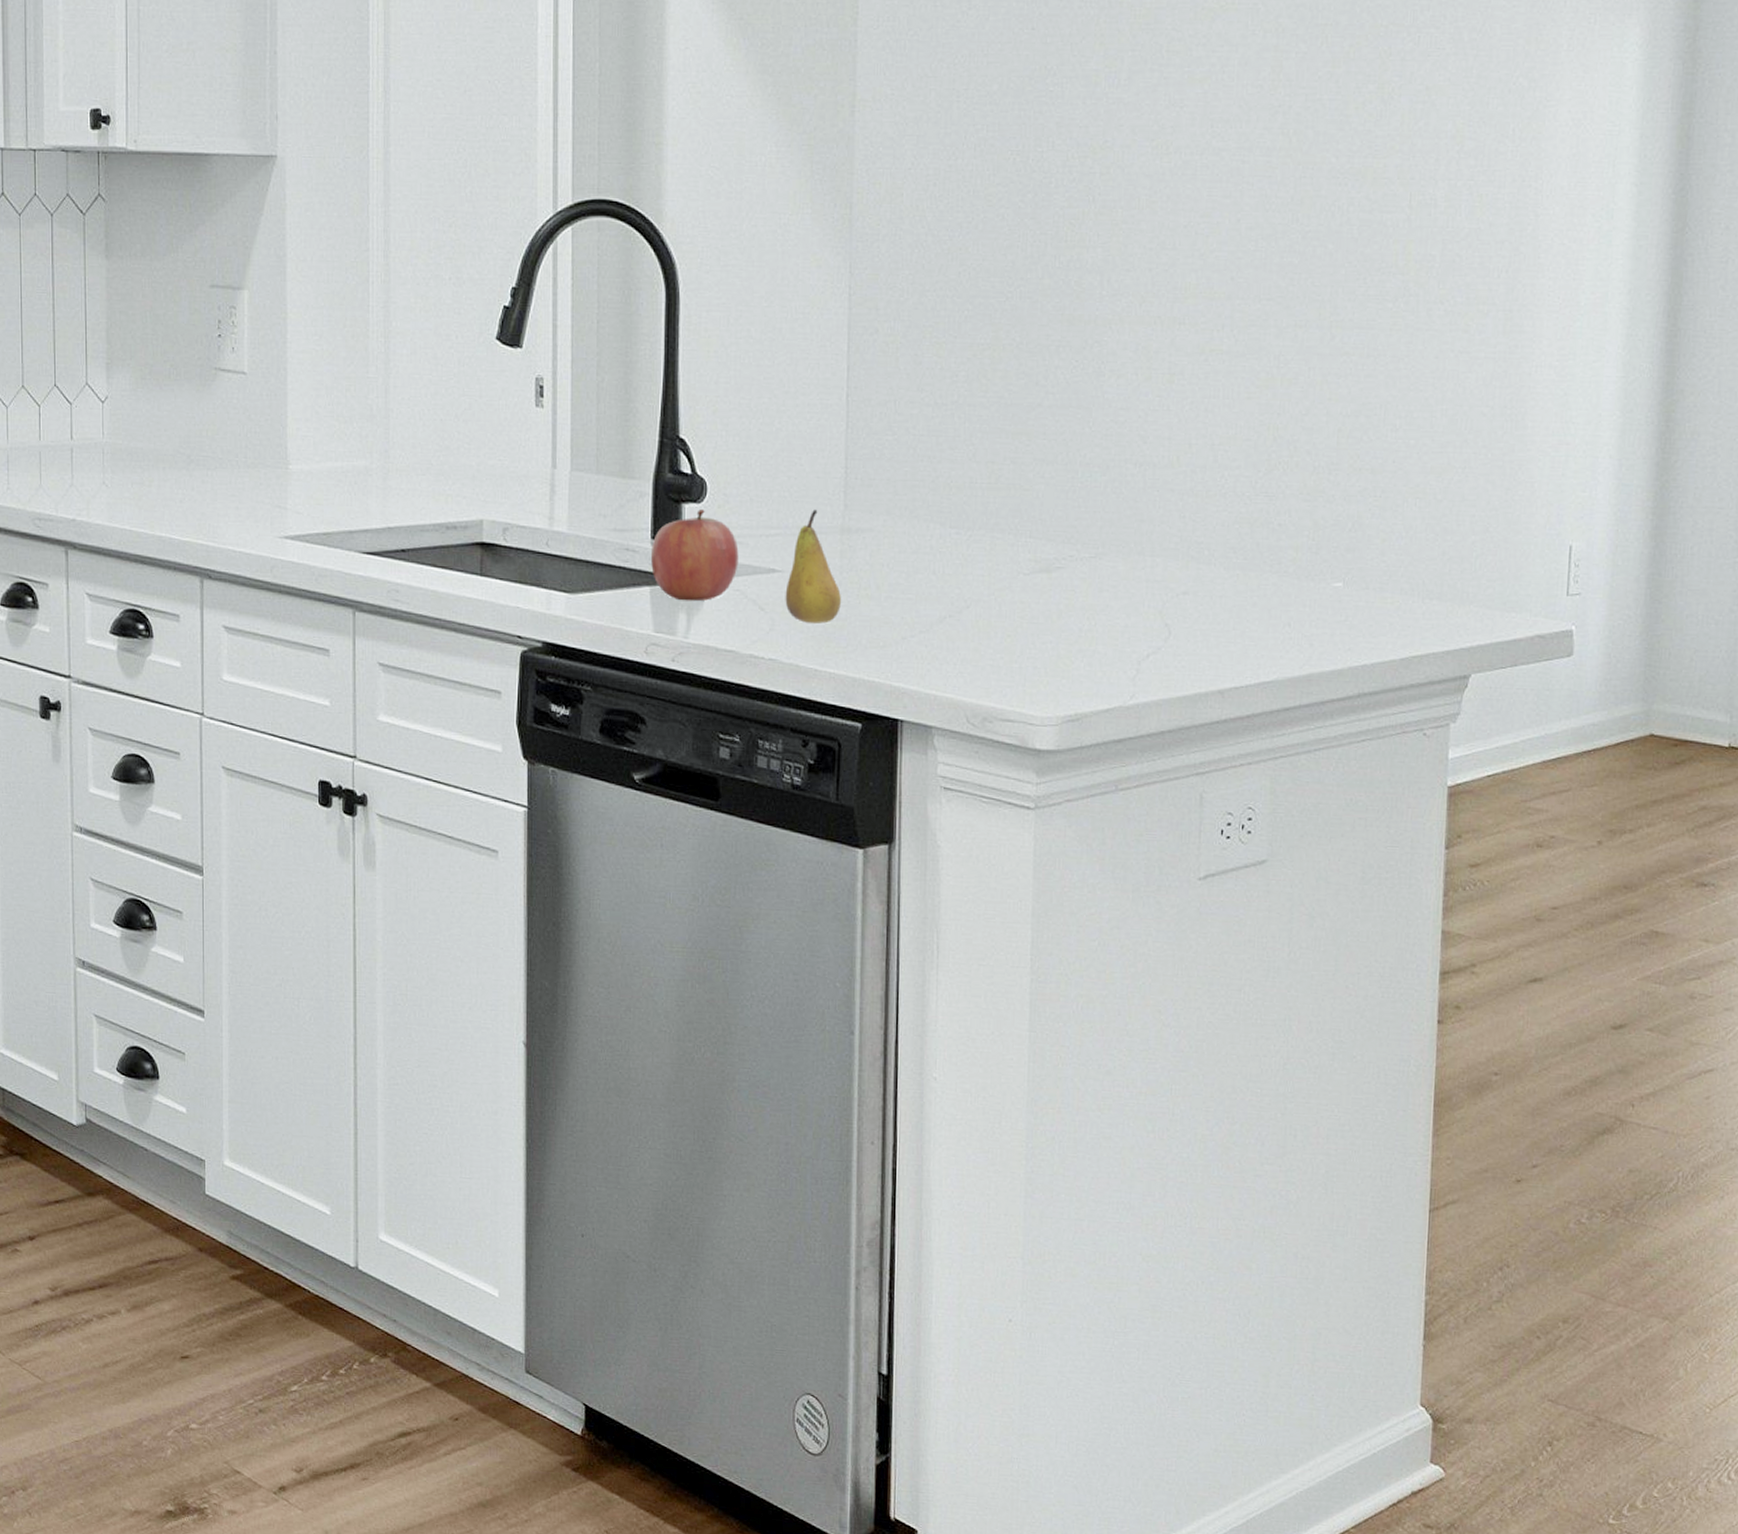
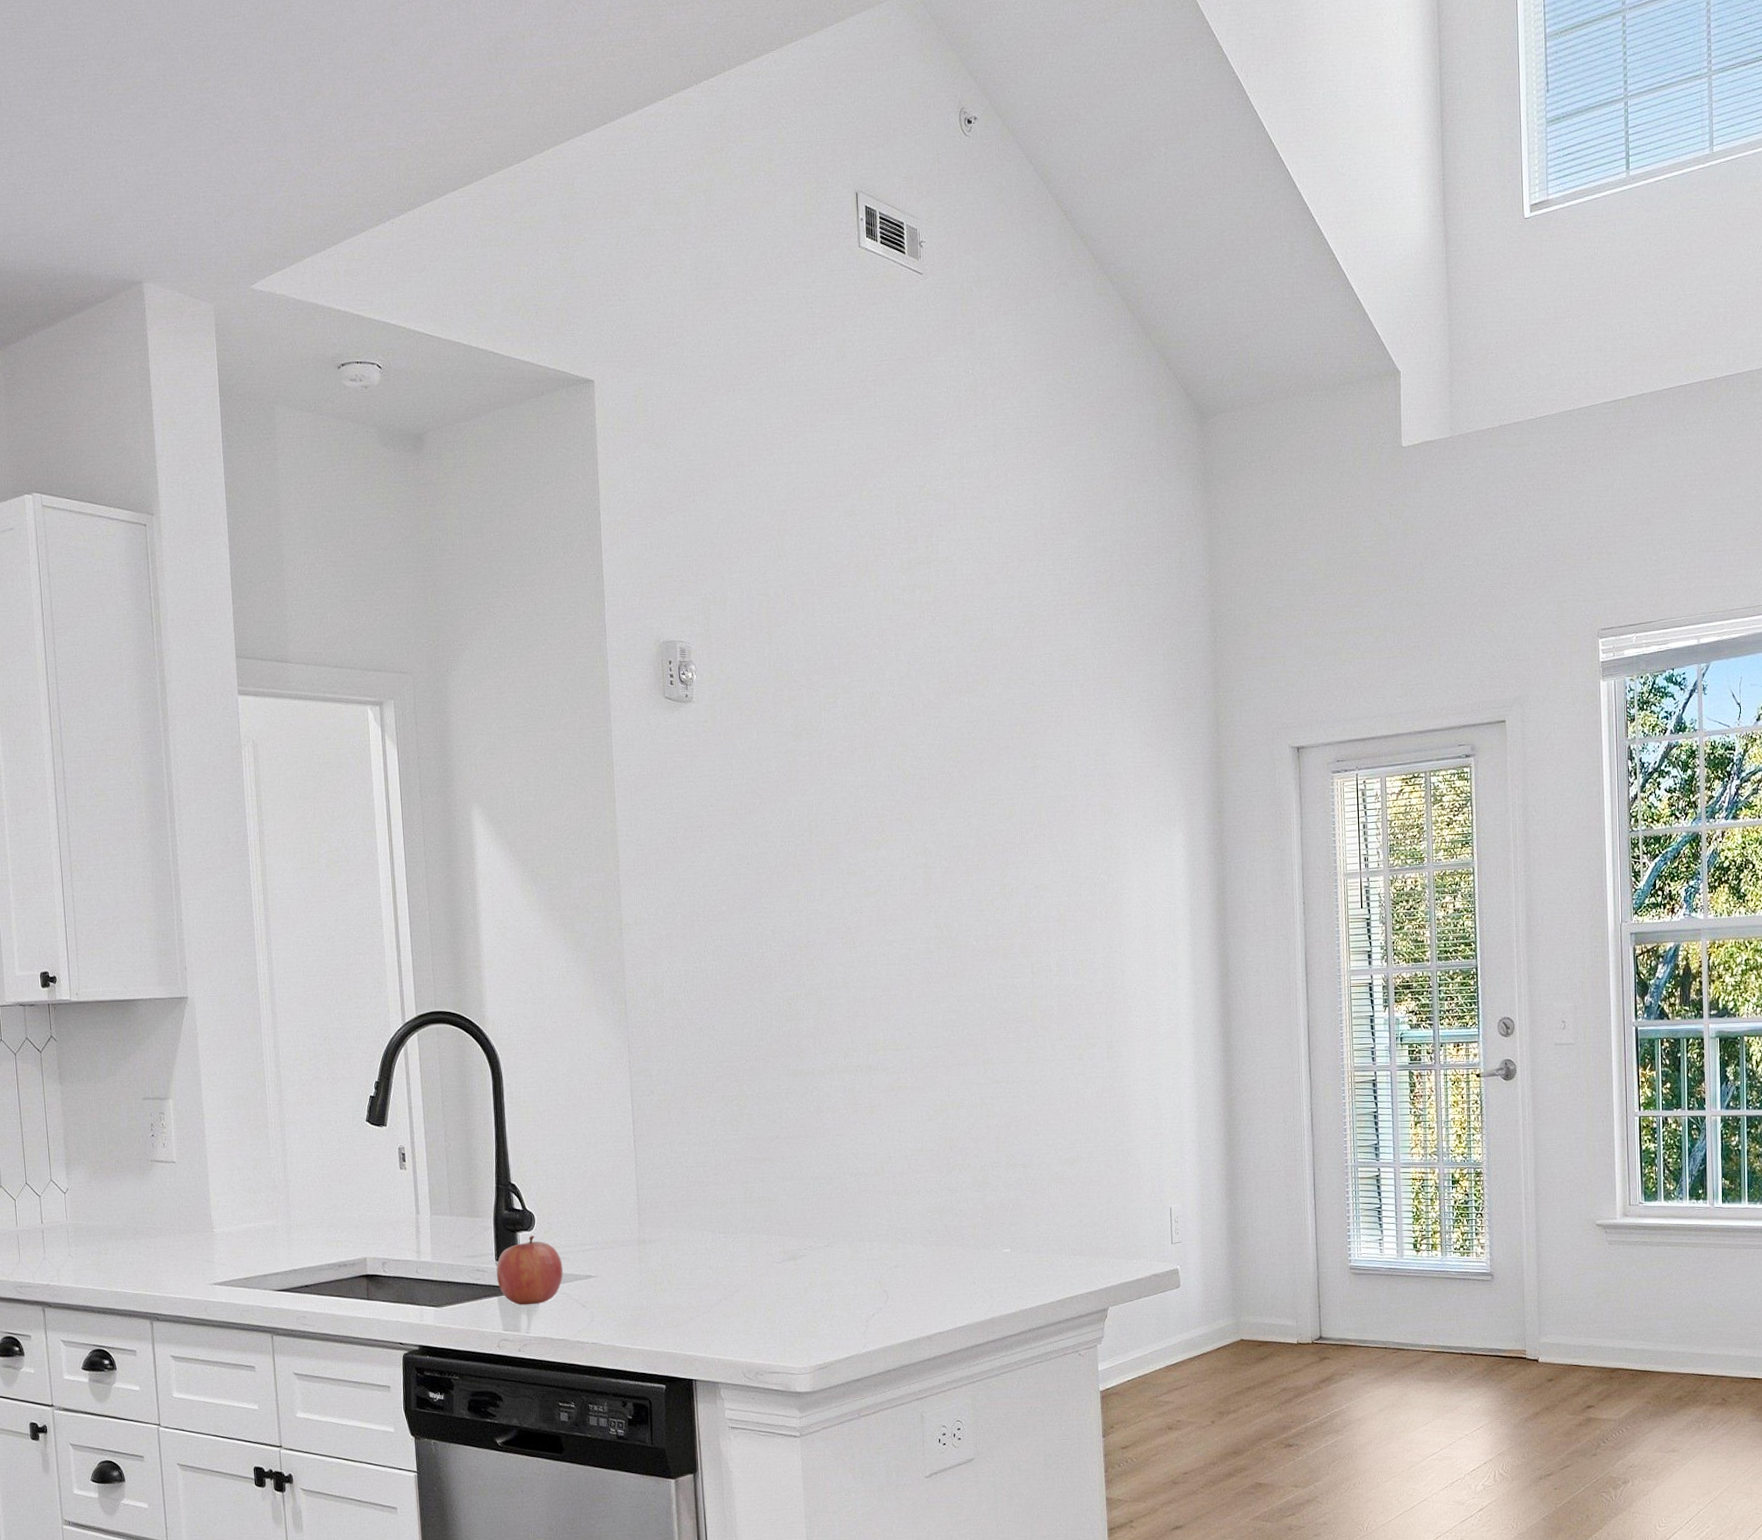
fruit: present [785,509,841,625] -> none [600,1228,643,1314]

